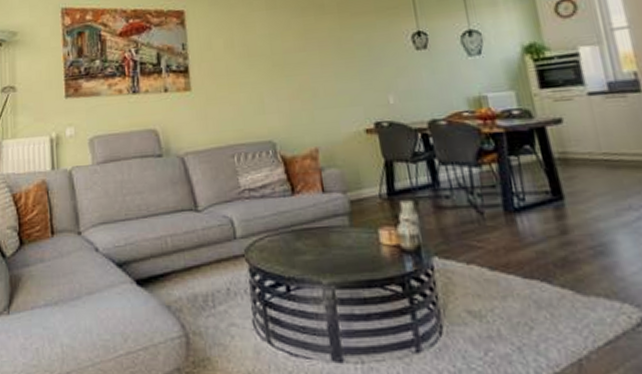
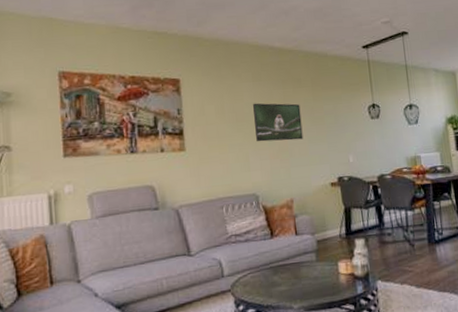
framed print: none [267,33,329,80] -> present [253,103,303,142]

